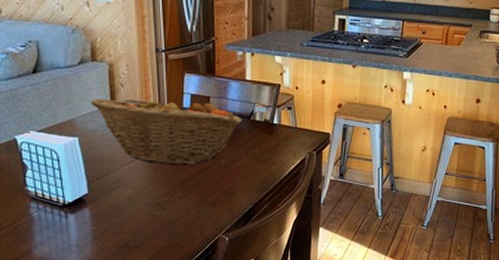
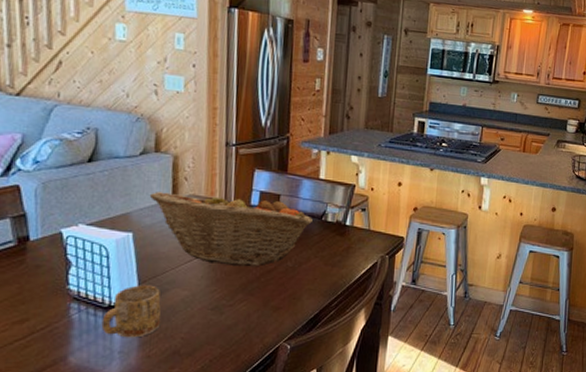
mug: none [58,185,110,233] -> present [101,285,161,338]

